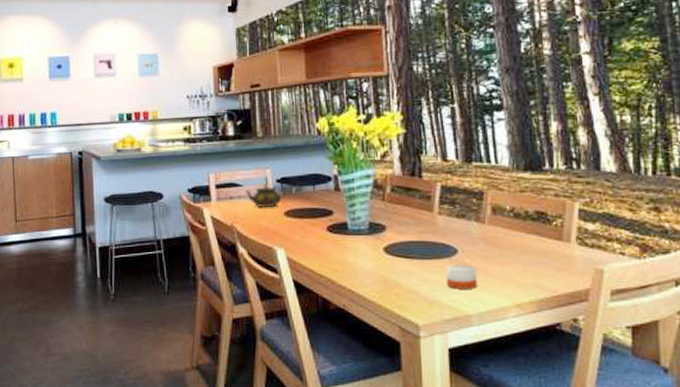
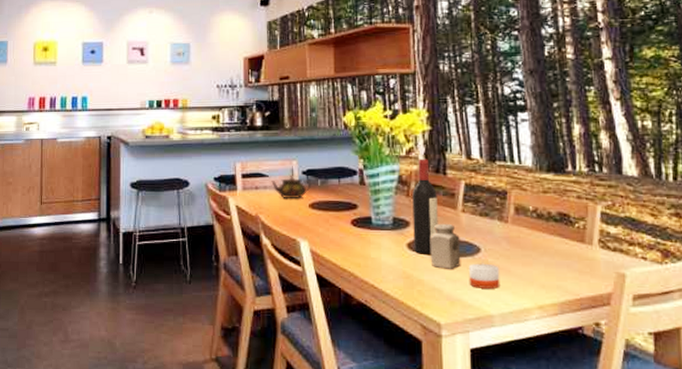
wine bottle: none [388,162,415,258] -> present [412,159,438,254]
salt shaker: none [406,226,438,271] -> present [429,223,461,269]

